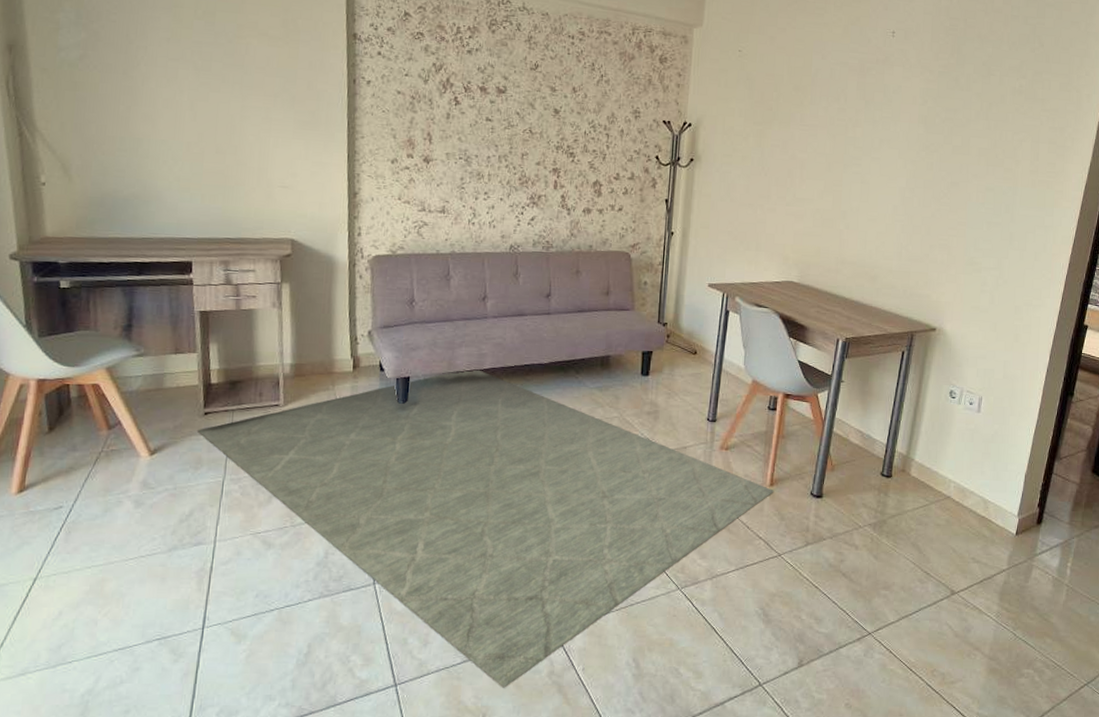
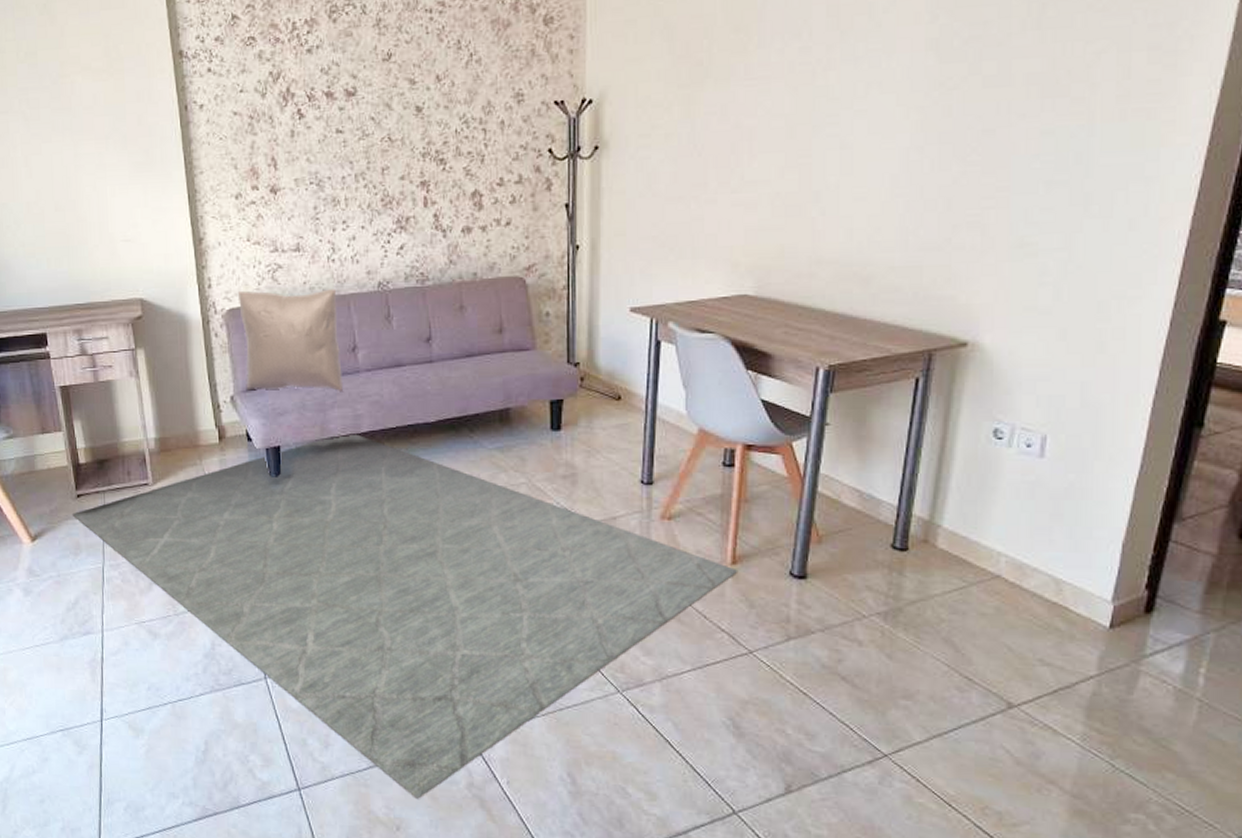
pillow: none [383,240,473,333] -> present [237,289,342,391]

